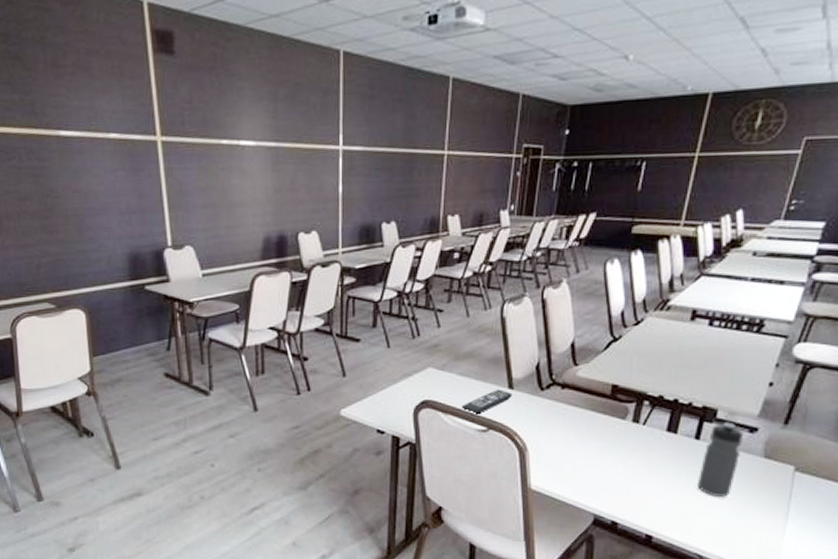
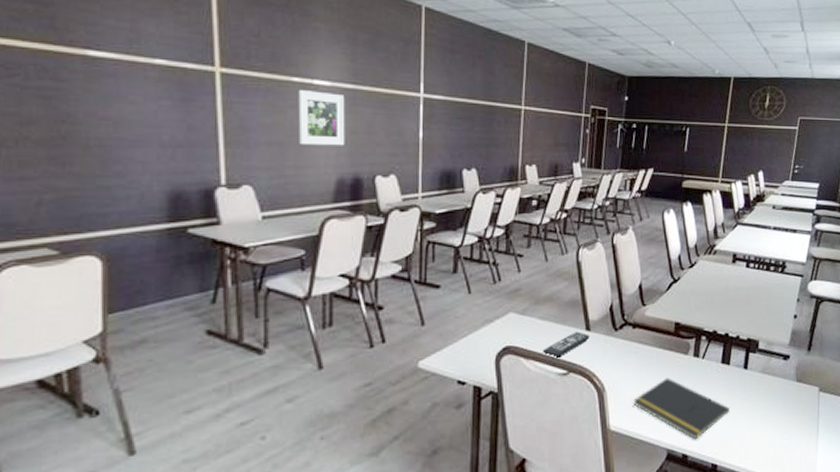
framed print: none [227,151,270,206] -> present [298,90,345,146]
notepad: none [558,442,673,508] -> present [633,377,730,440]
water bottle: present [696,421,743,497] -> none [748,351,779,421]

